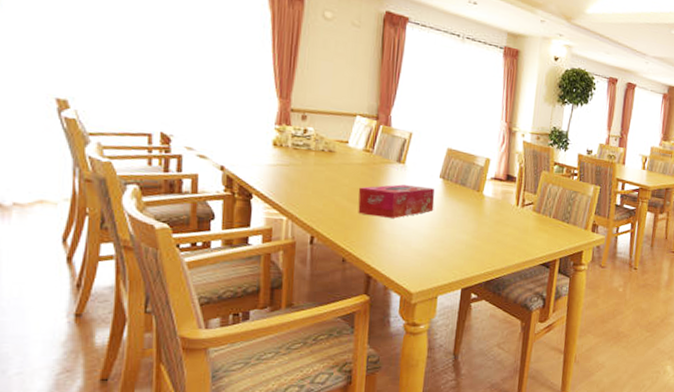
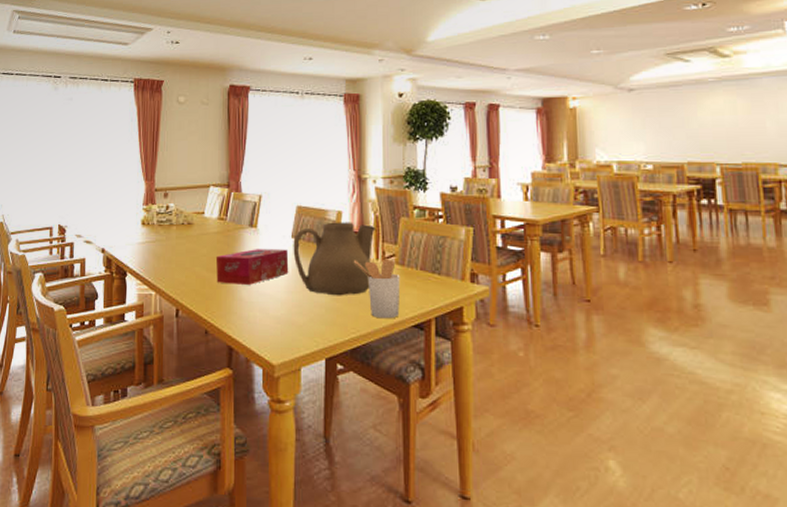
teapot: none [439,167,520,235] -> present [293,222,377,296]
utensil holder: none [495,204,536,257] -> present [353,258,401,319]

